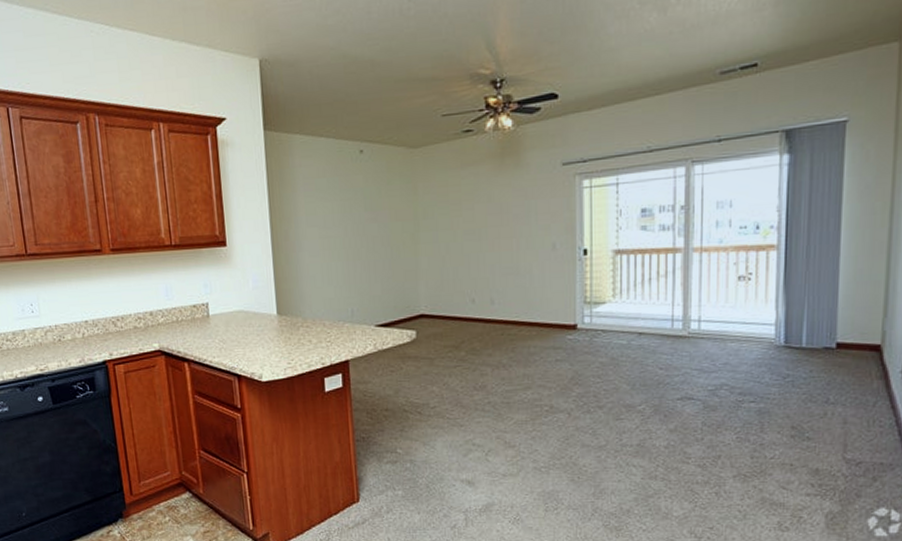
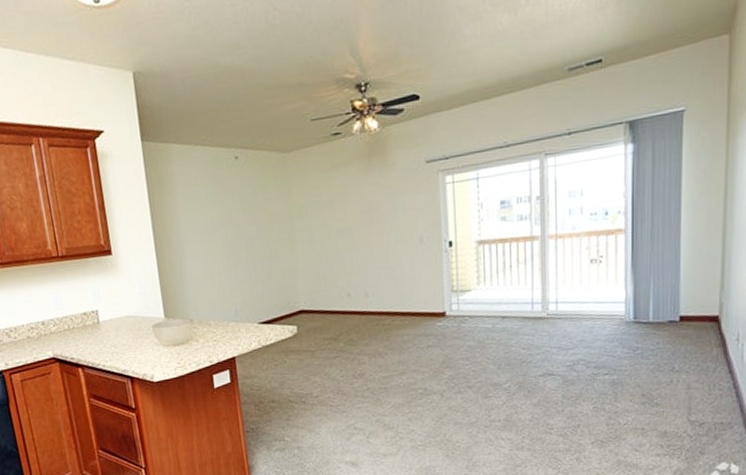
bowl: none [262,316,307,346] -> present [151,318,194,347]

